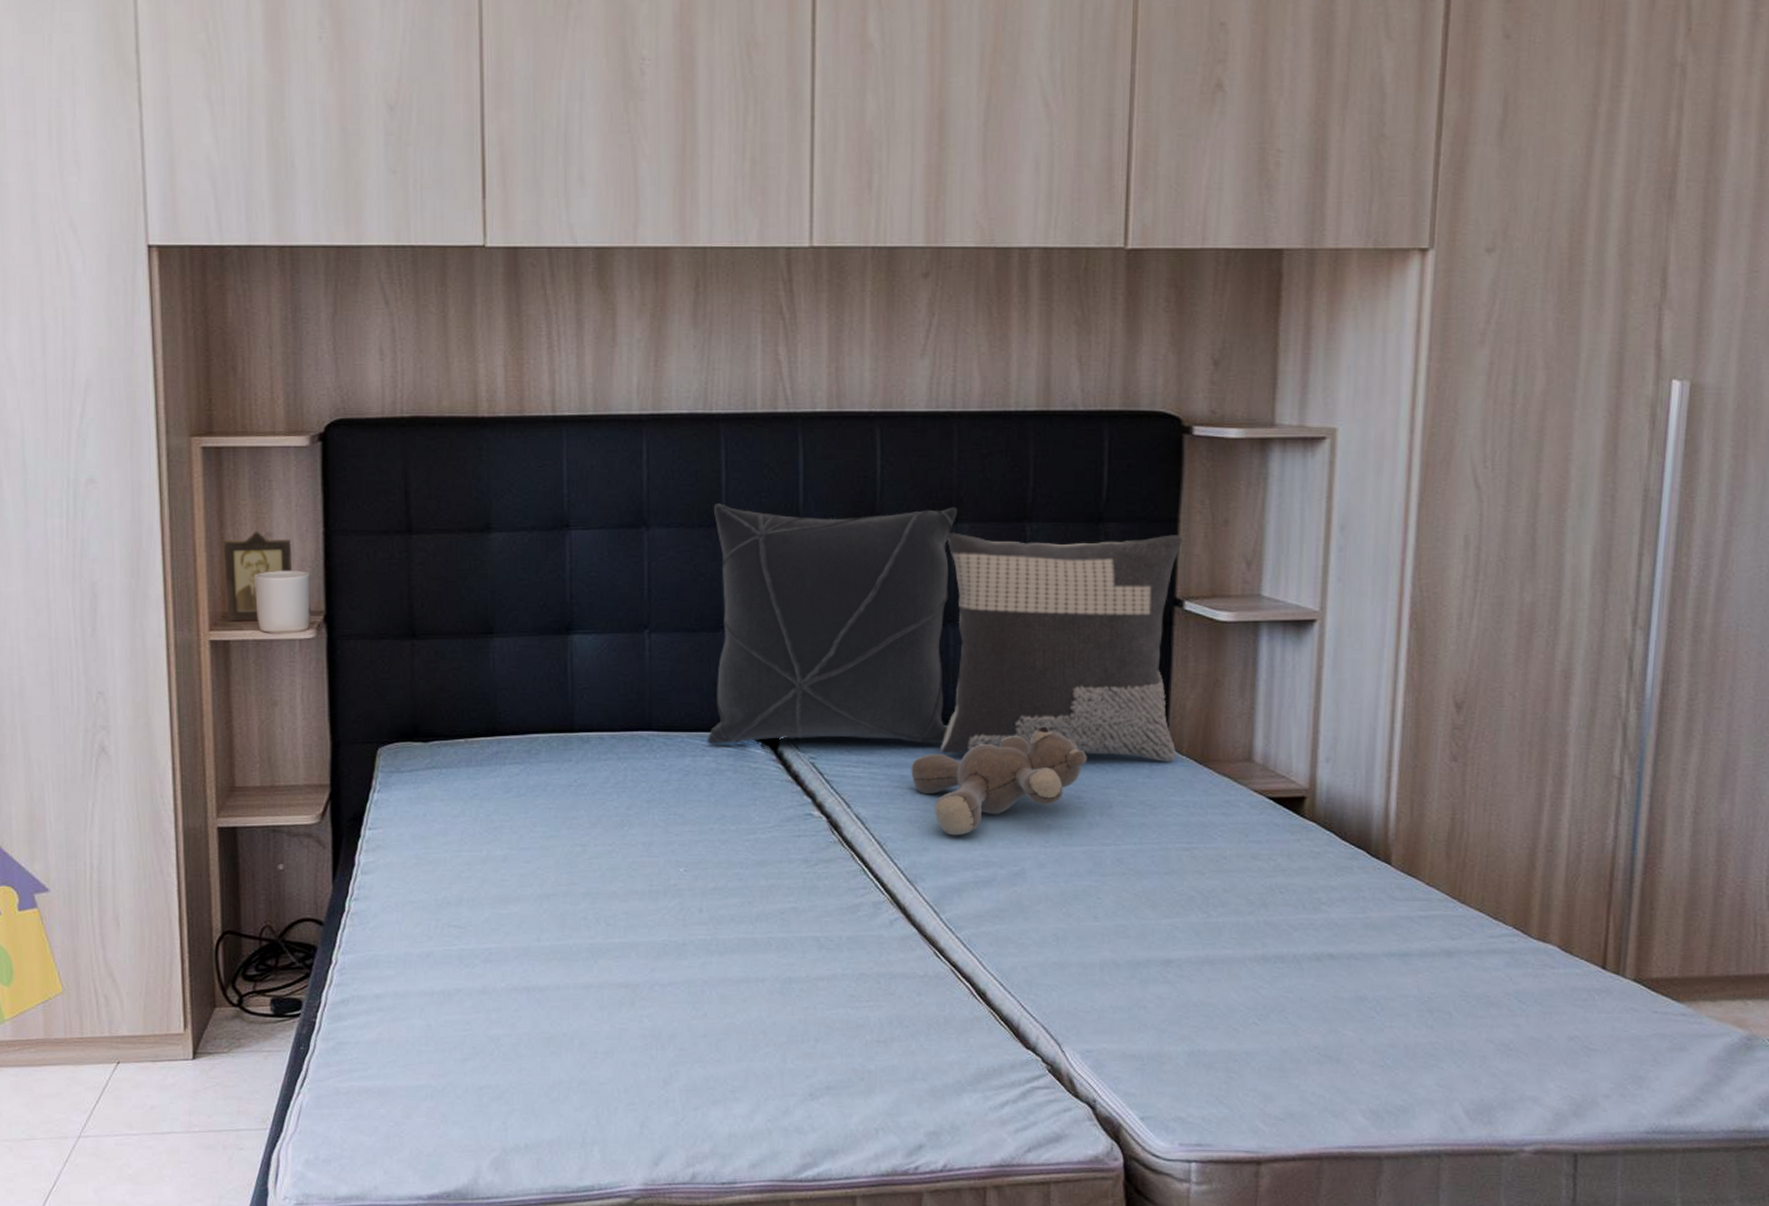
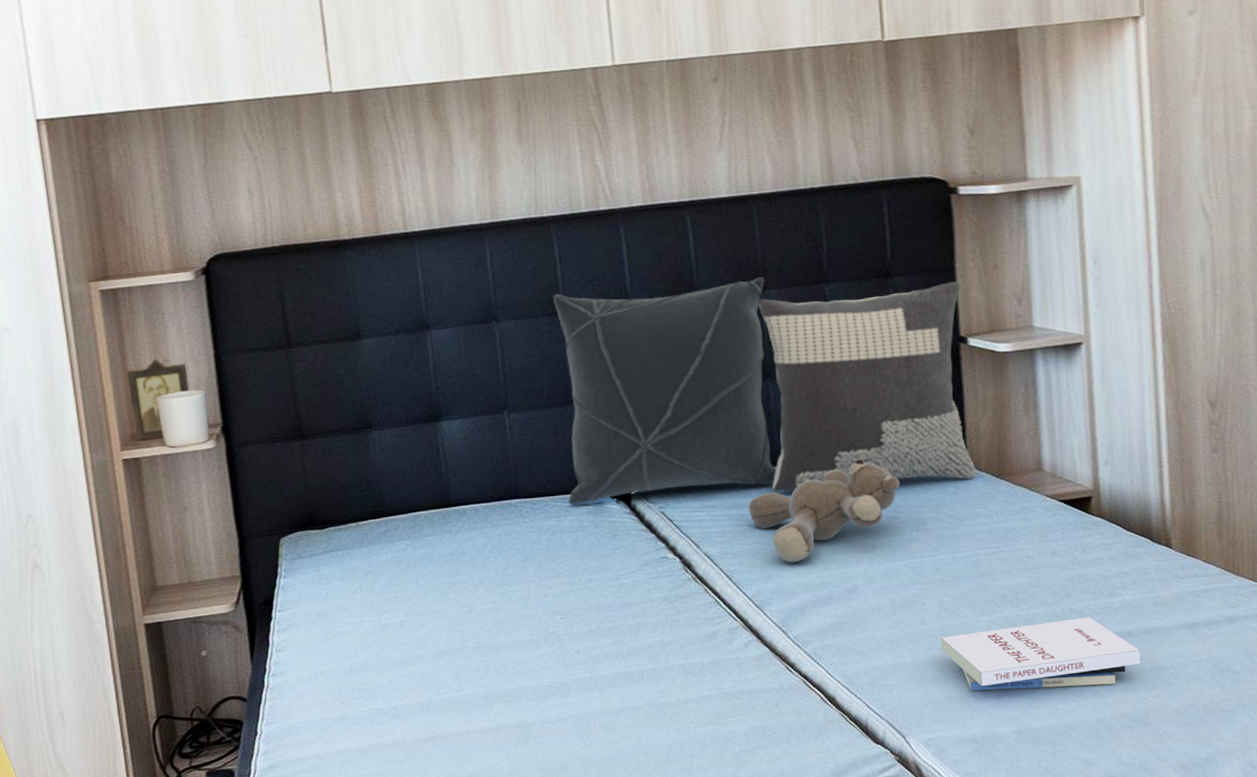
books: none [1114,932,1340,1011] -> present [941,617,1141,691]

